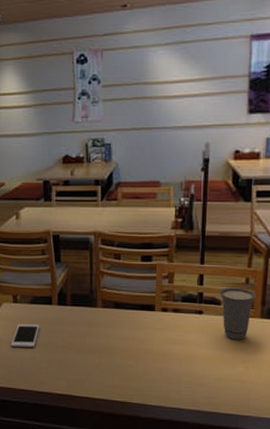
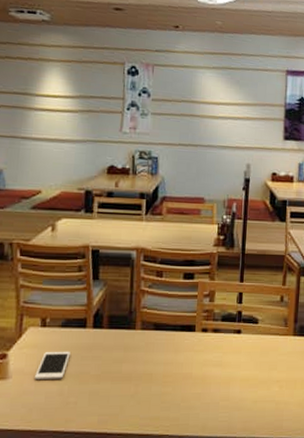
cup: present [219,287,256,340] -> none [257,305,289,359]

